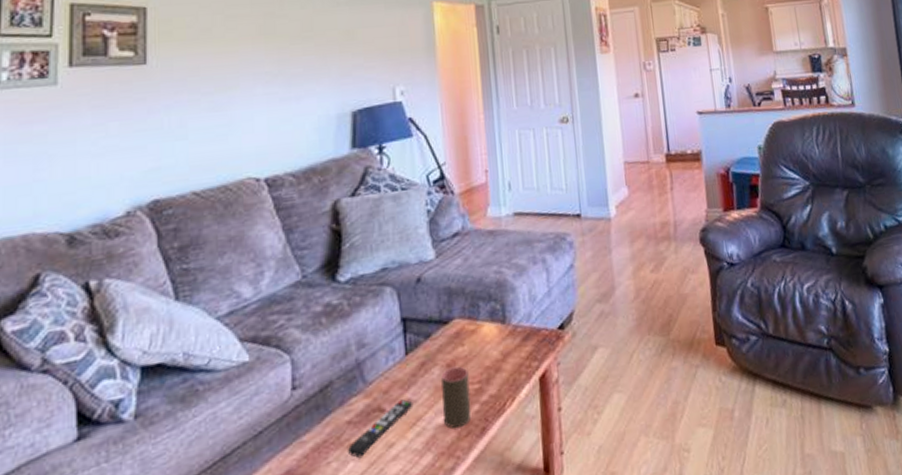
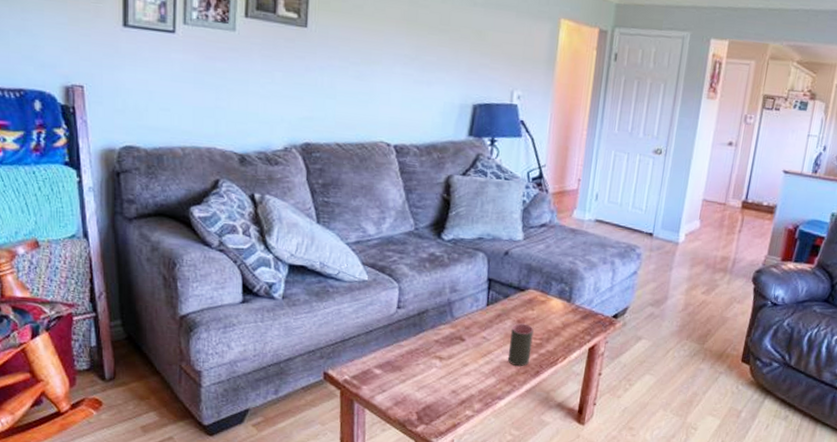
remote control: present [347,399,414,459] -> none [432,336,487,368]

